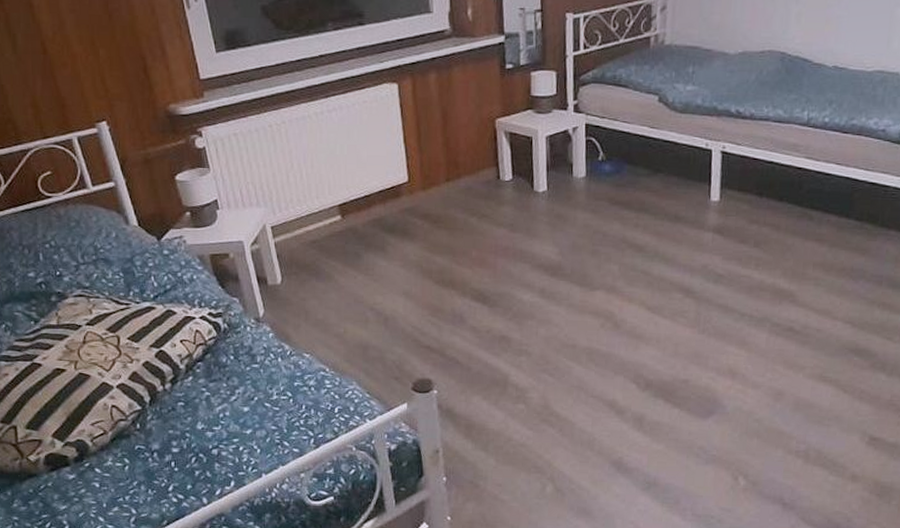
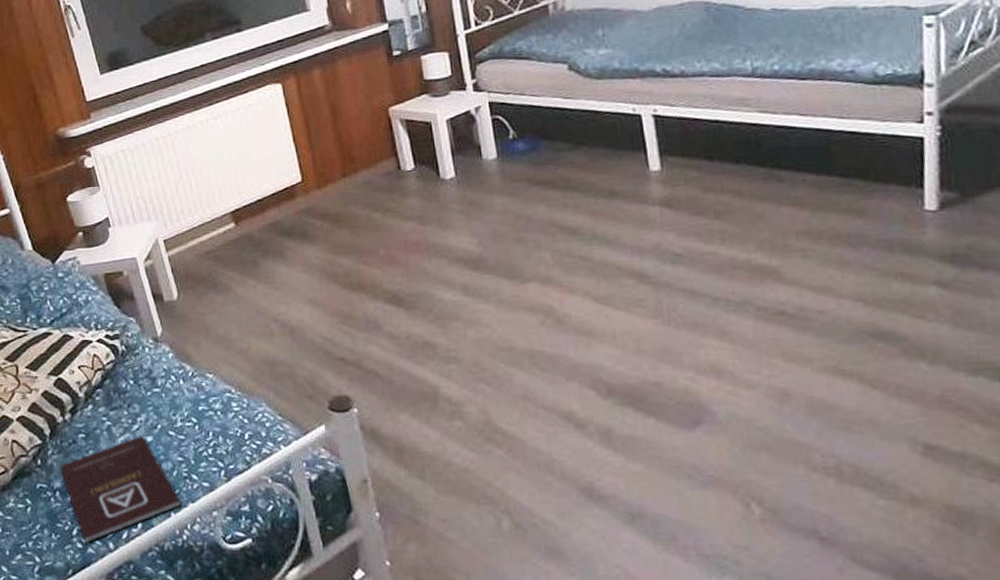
book: none [158,406,272,499] -> present [59,436,181,544]

